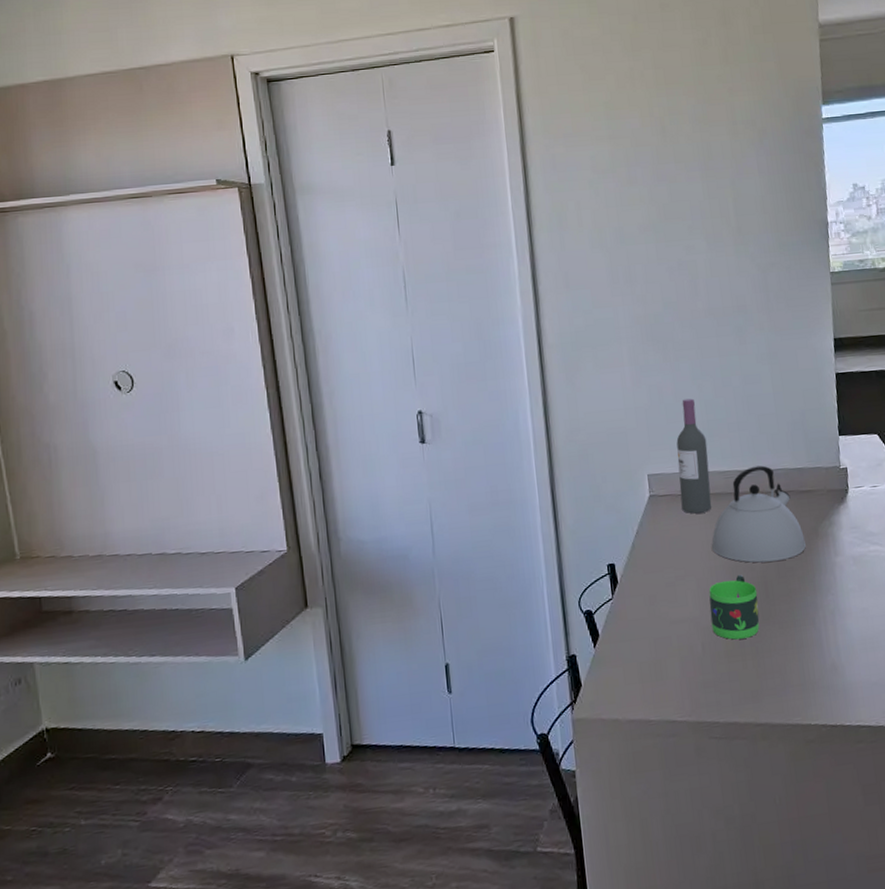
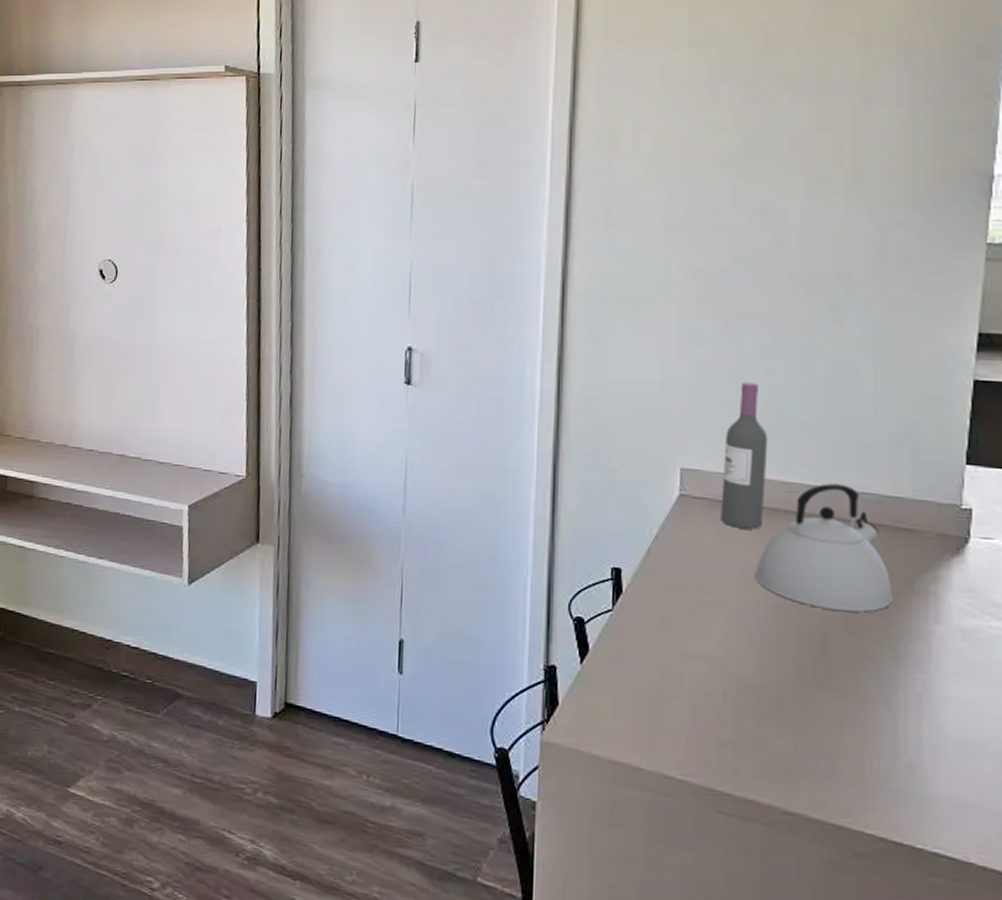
mug: present [709,574,760,640] -> none [740,617,811,700]

